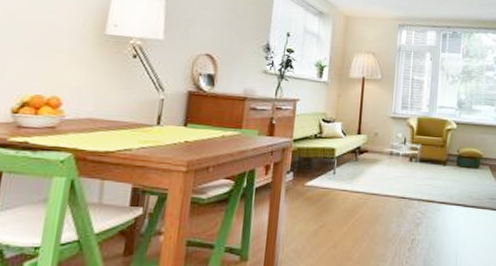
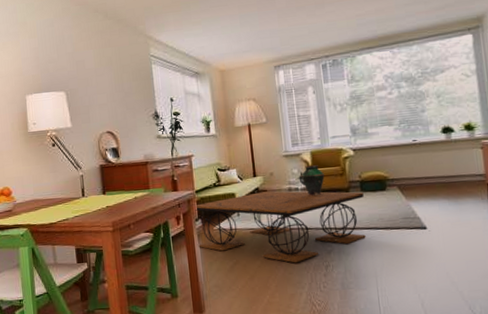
coffee table: none [284,151,459,234] -> present [195,191,366,263]
ceramic vessel: none [402,131,426,164] -> present [298,164,325,196]

